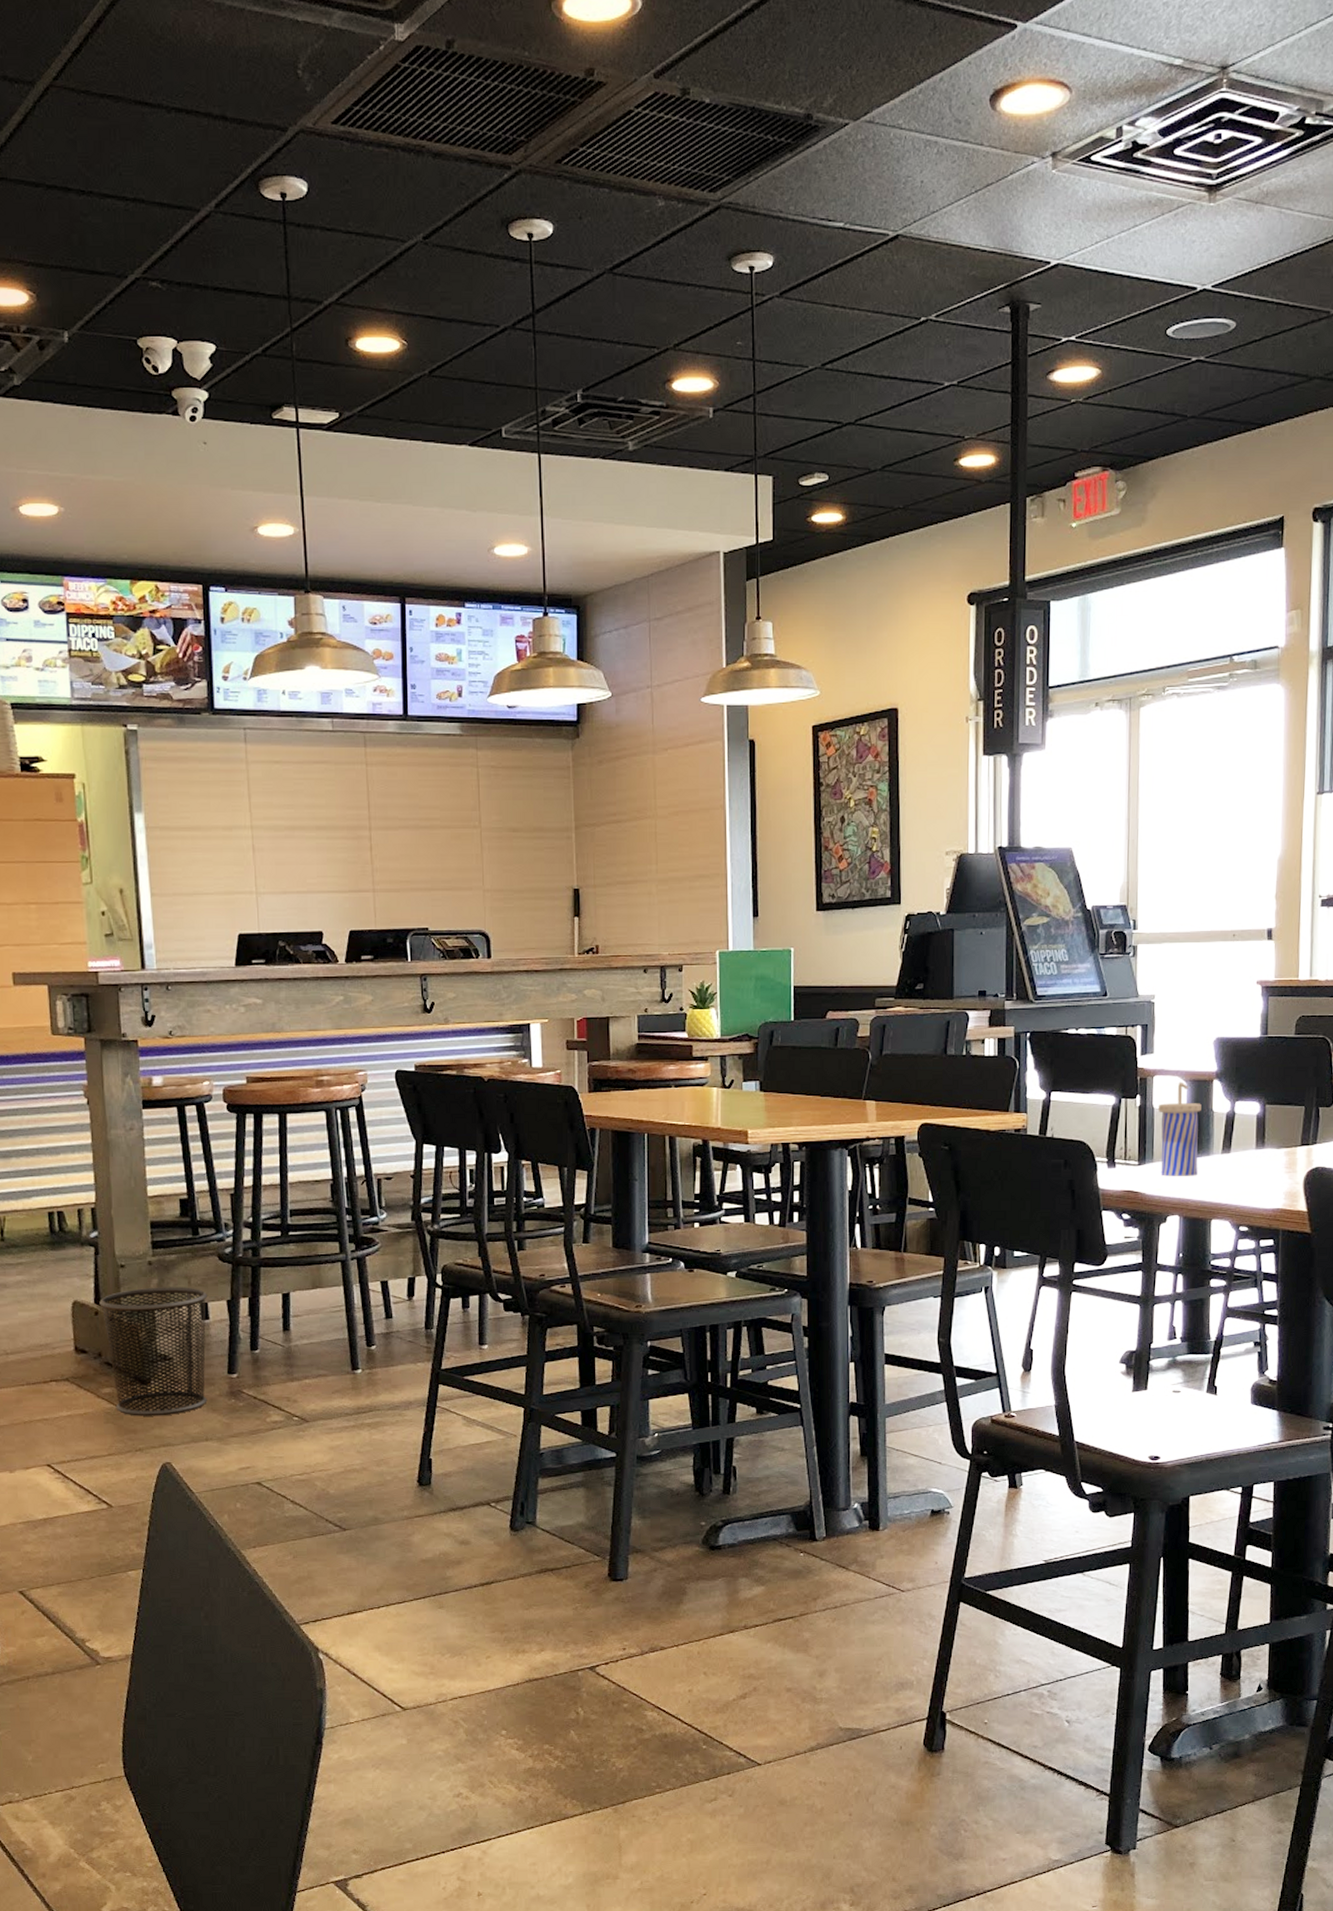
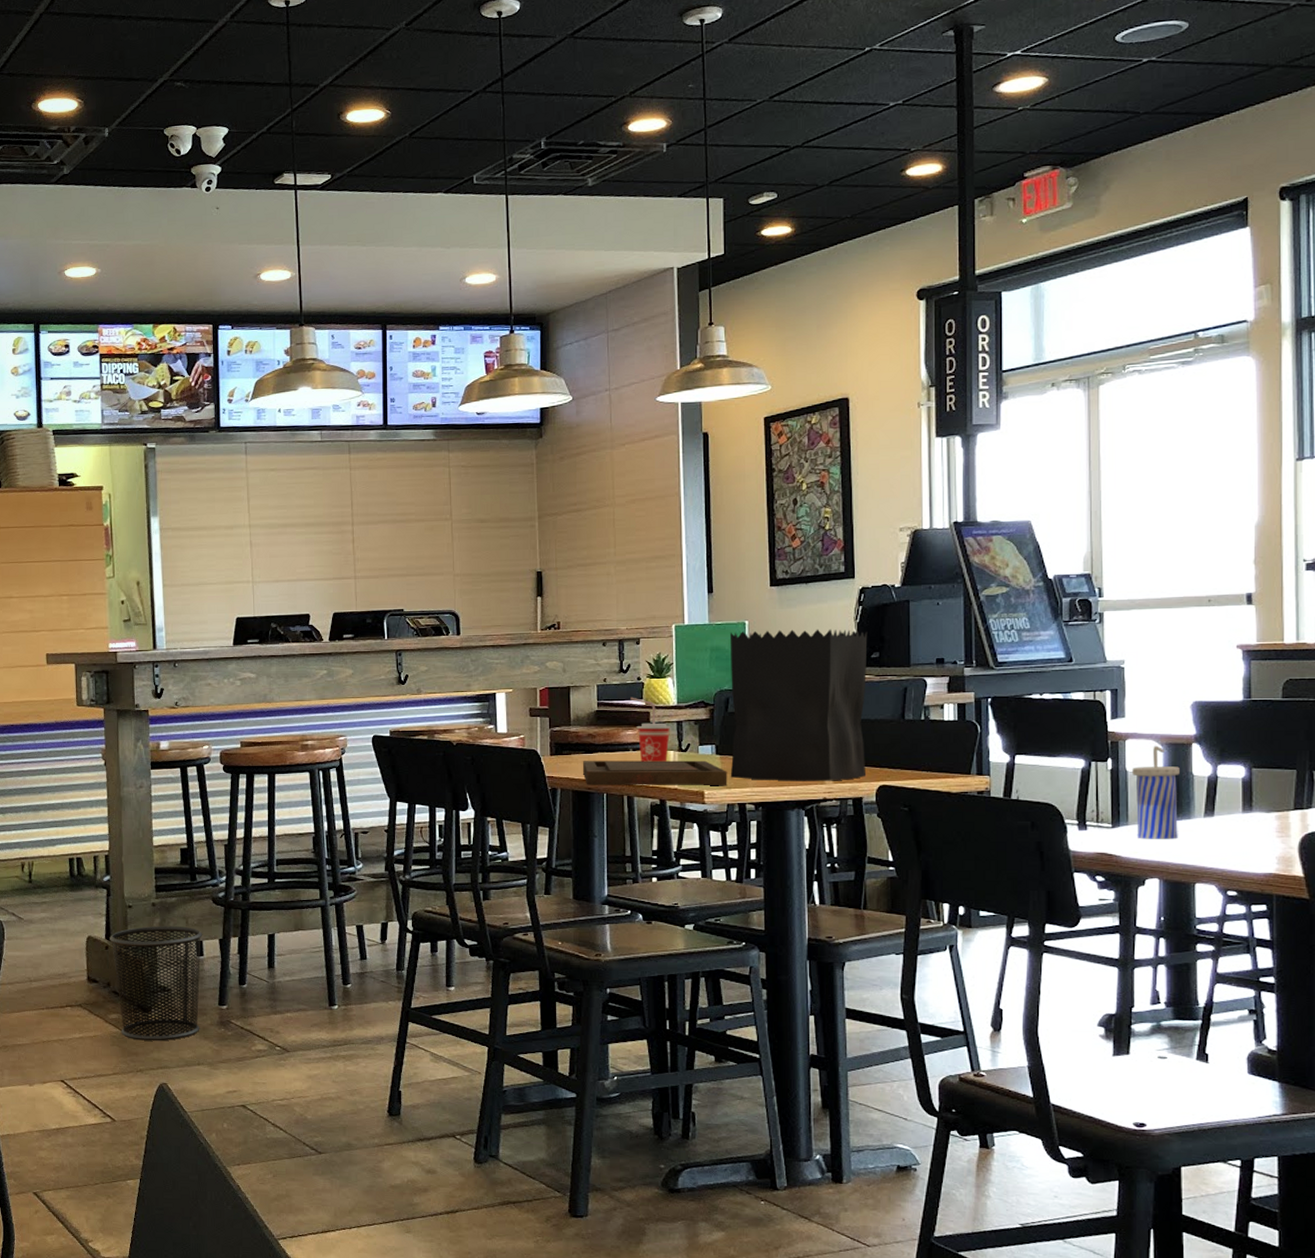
tray: none [622,1097,771,1125] -> present [582,760,728,786]
beverage cup: none [672,1029,714,1099] -> present [630,697,671,762]
paper bag: none [774,958,913,1119] -> present [729,629,868,781]

